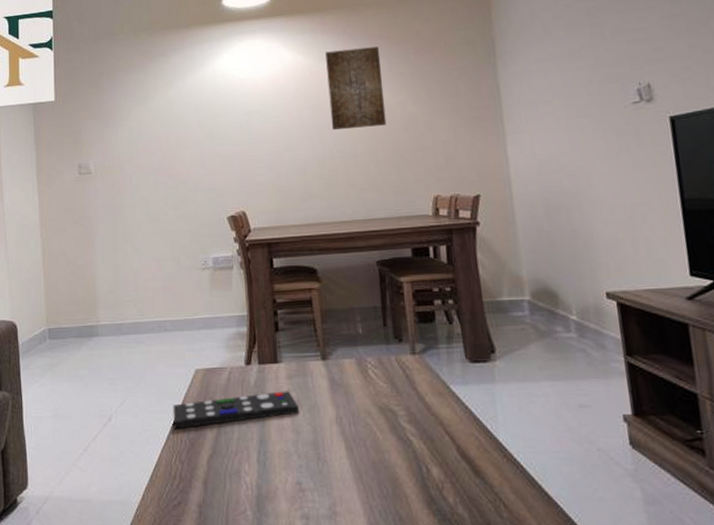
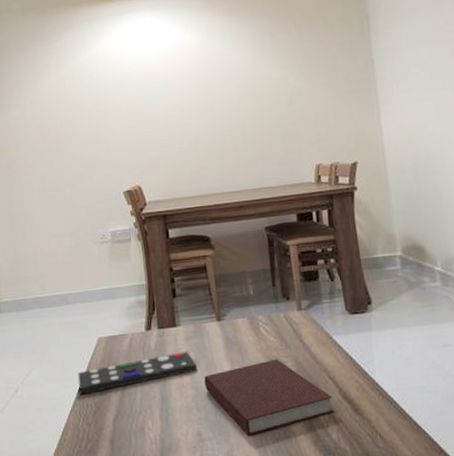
notebook: none [306,406,451,490] -> present [204,359,334,435]
wall art: present [325,46,387,131] -> none [213,23,272,106]

